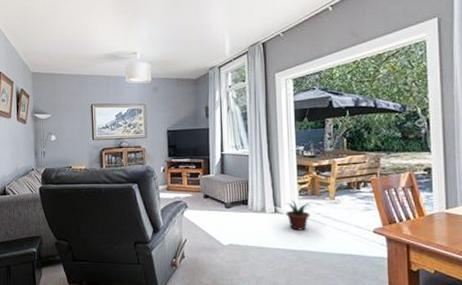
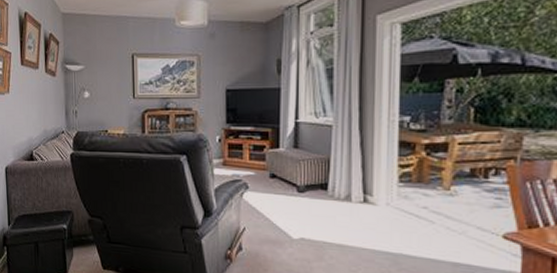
potted plant: present [285,200,311,230] -> none [378,188,416,228]

